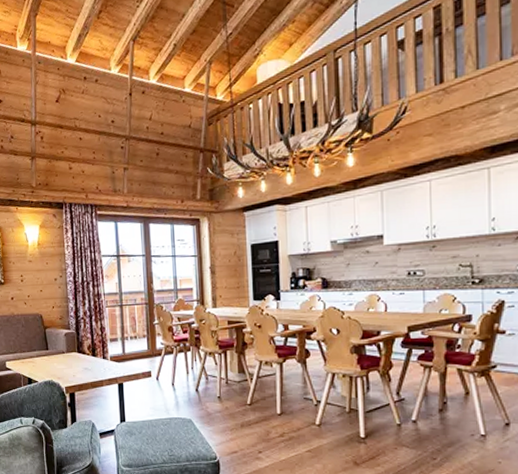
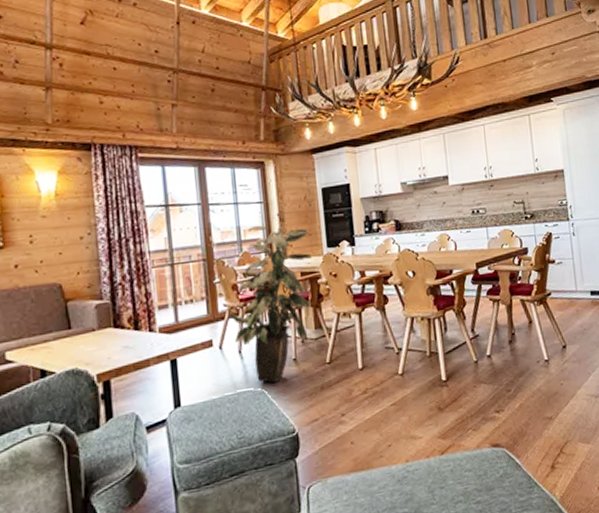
indoor plant: none [166,276,239,415] -> present [230,225,312,383]

